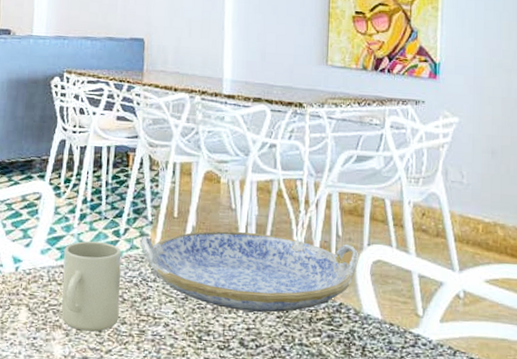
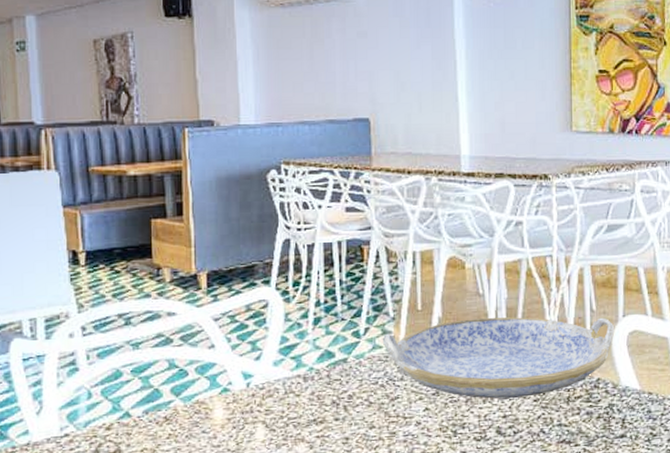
cup: present [61,241,122,332] -> none [299,345,366,441]

